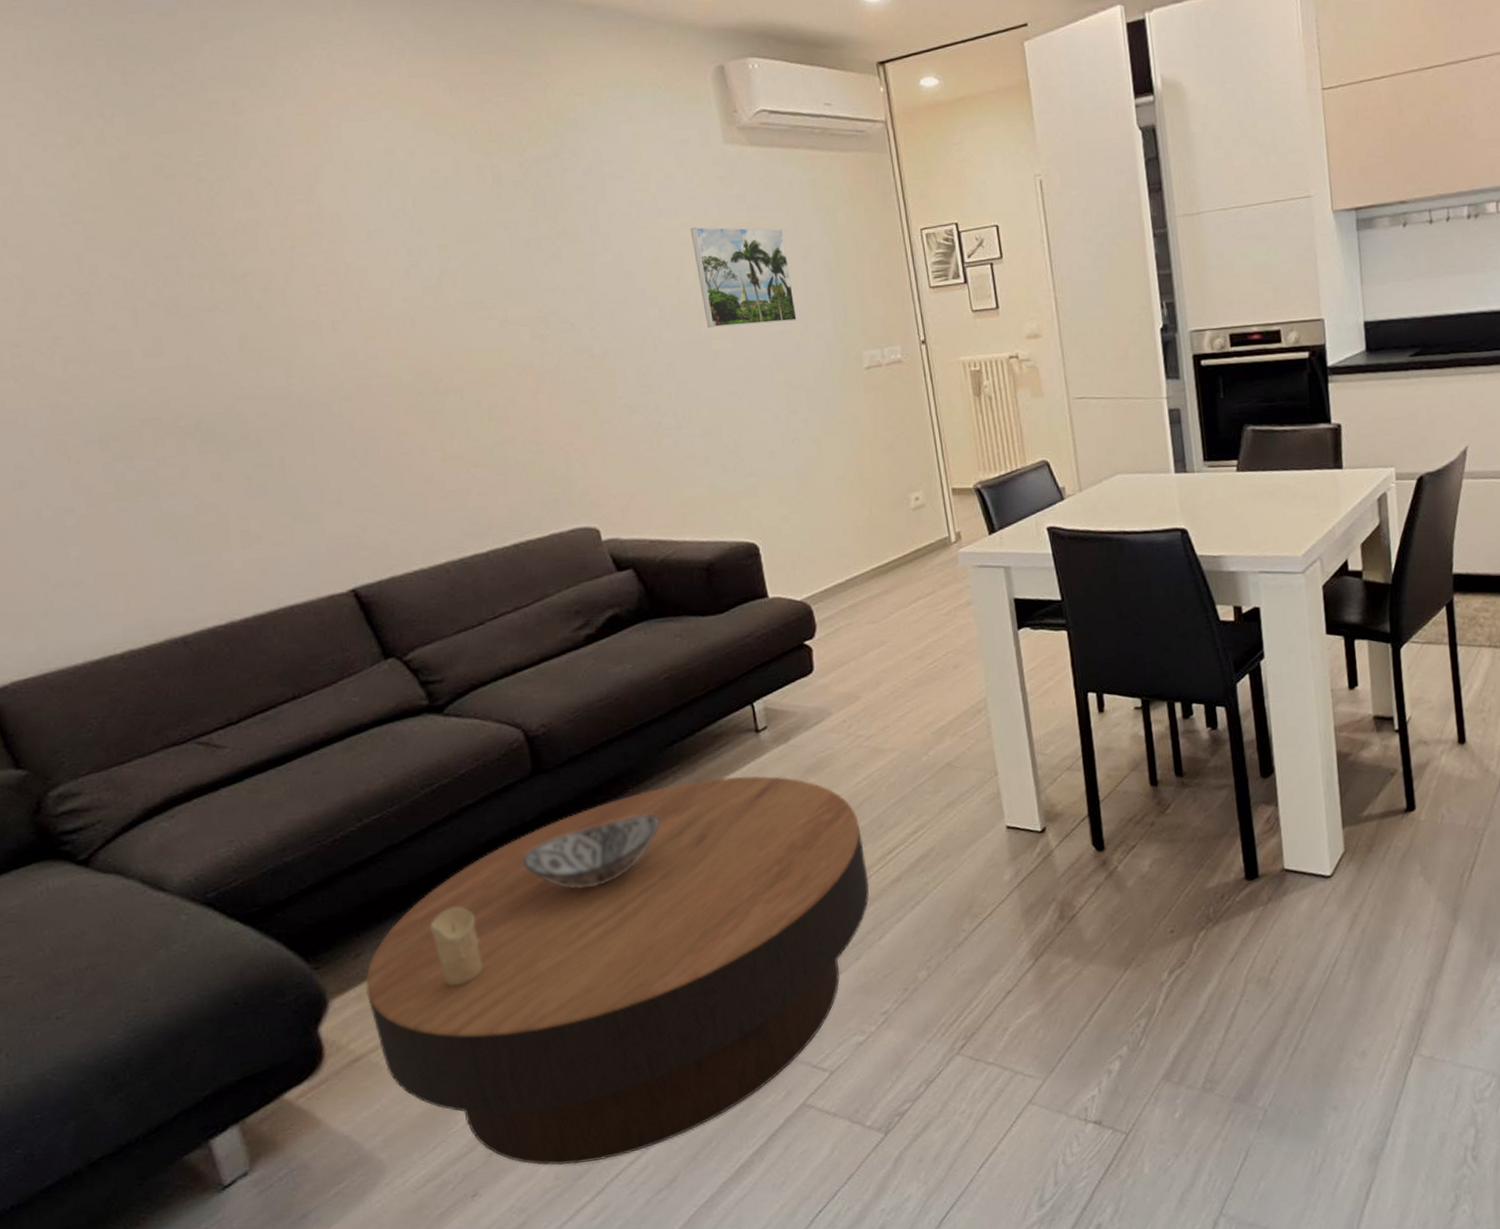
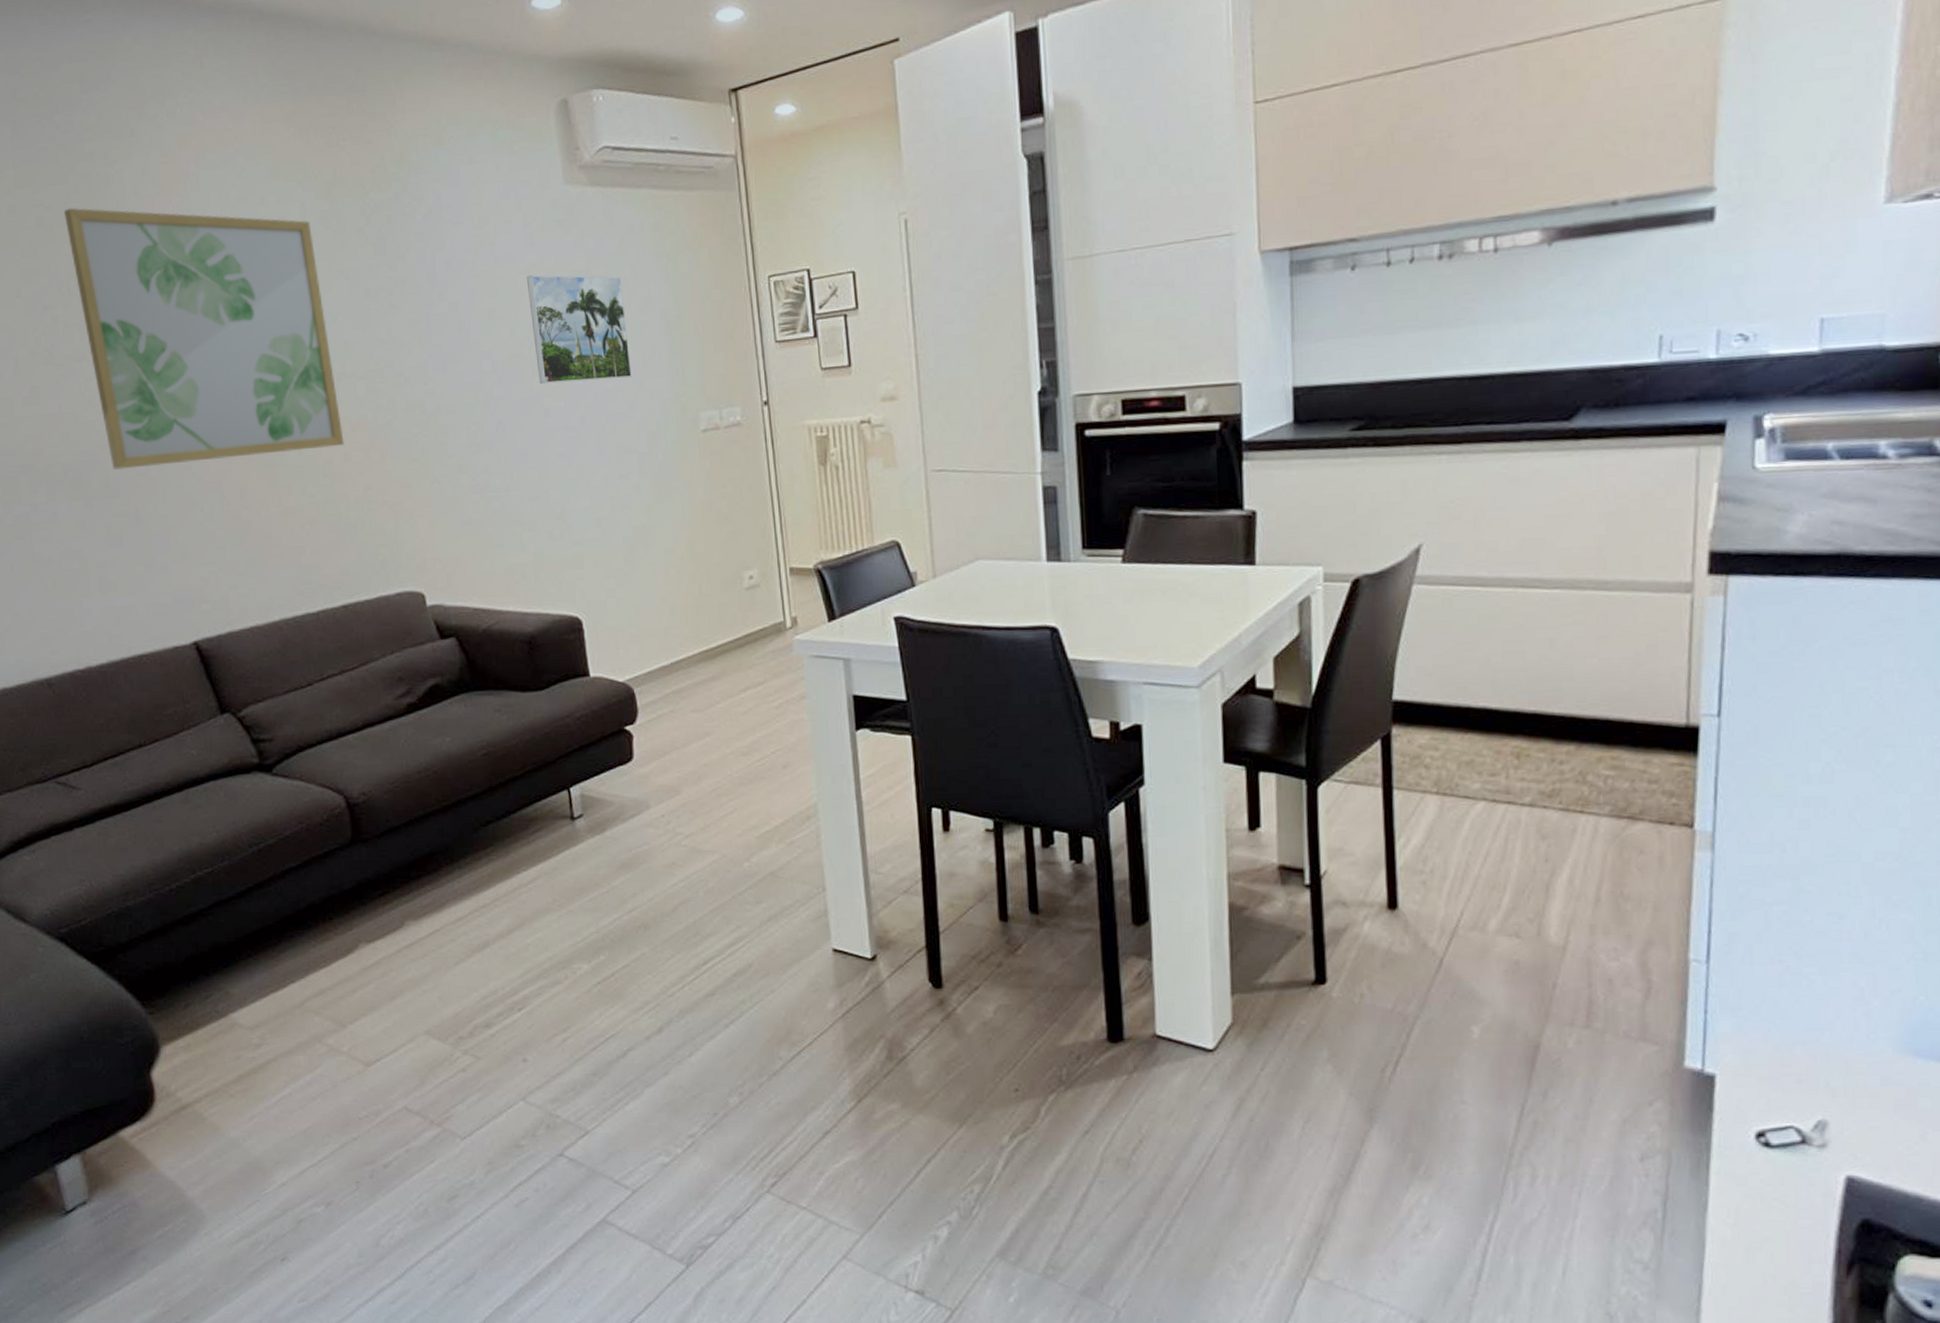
wall art: none [186,156,510,420] -> present [64,207,345,470]
coffee table: present [366,775,869,1166] -> none [193,864,682,1245]
candle: present [430,906,483,987] -> none [253,968,299,1048]
decorative bowl: present [523,815,660,889] -> none [340,896,472,965]

